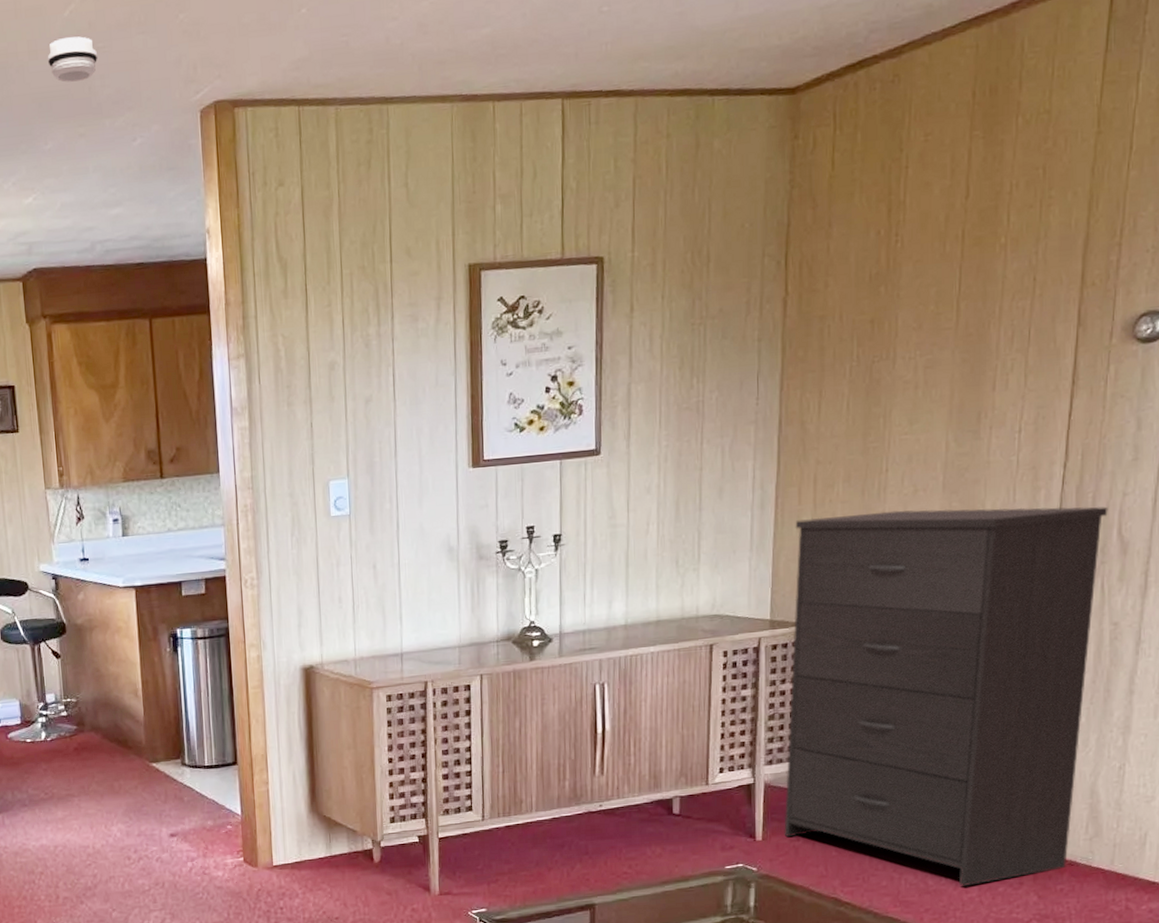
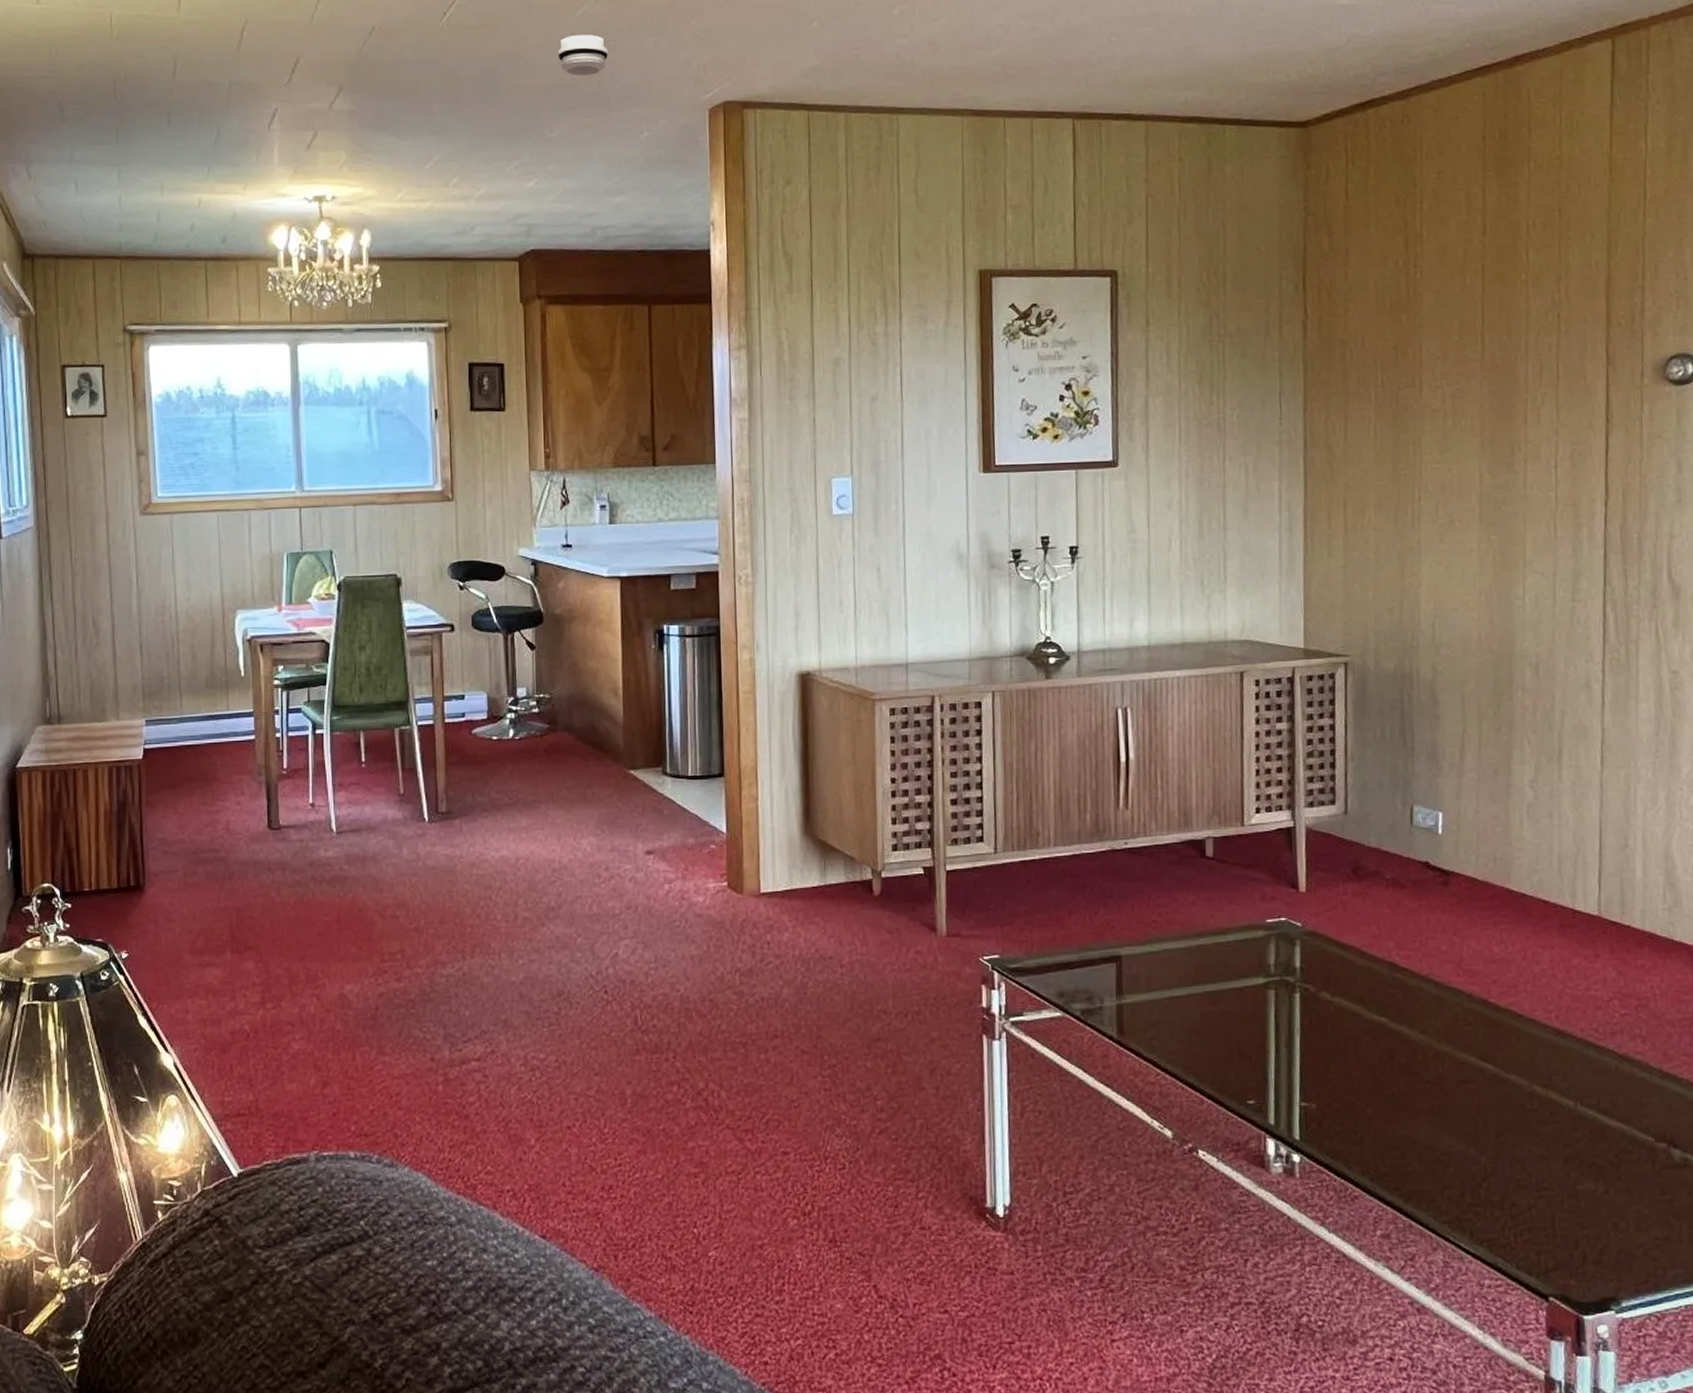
dresser: present [784,506,1108,886] -> none [1326,540,1656,956]

